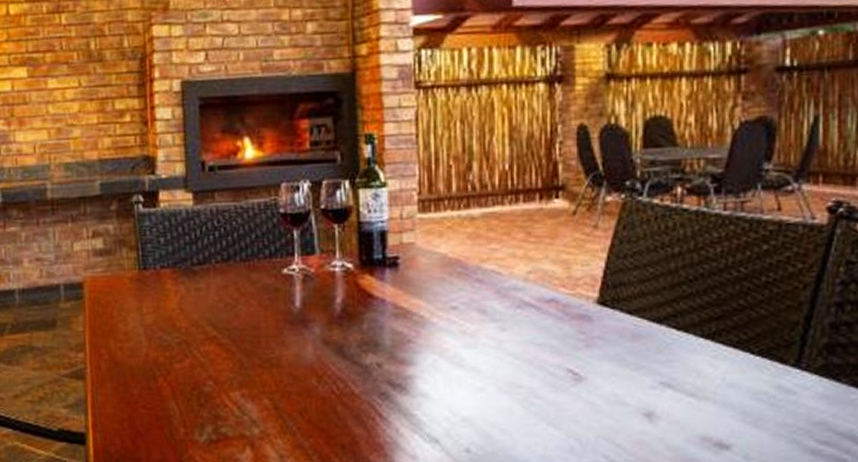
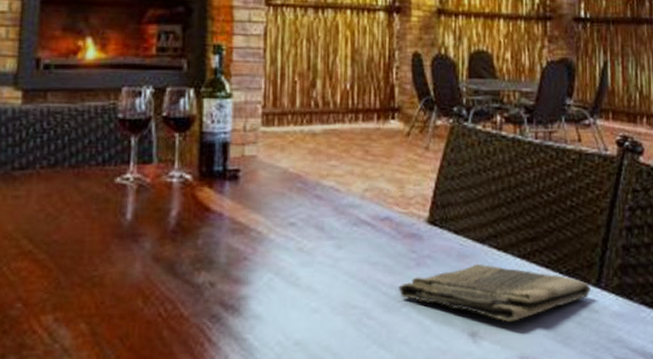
dish towel: none [566,344,788,403] -> present [398,263,591,322]

